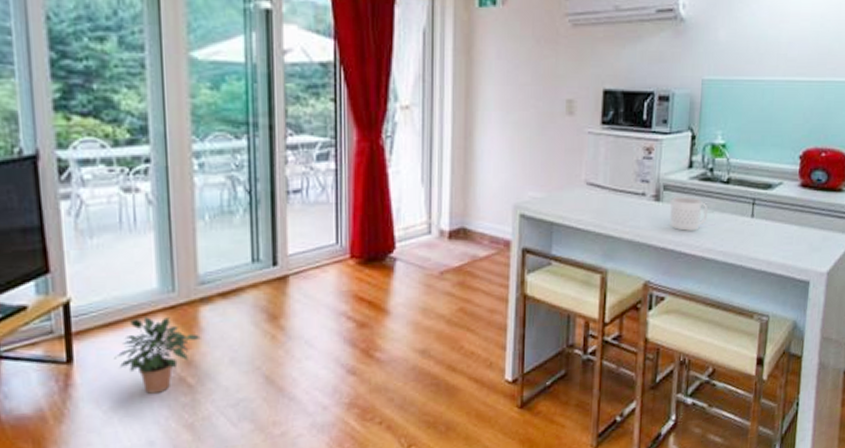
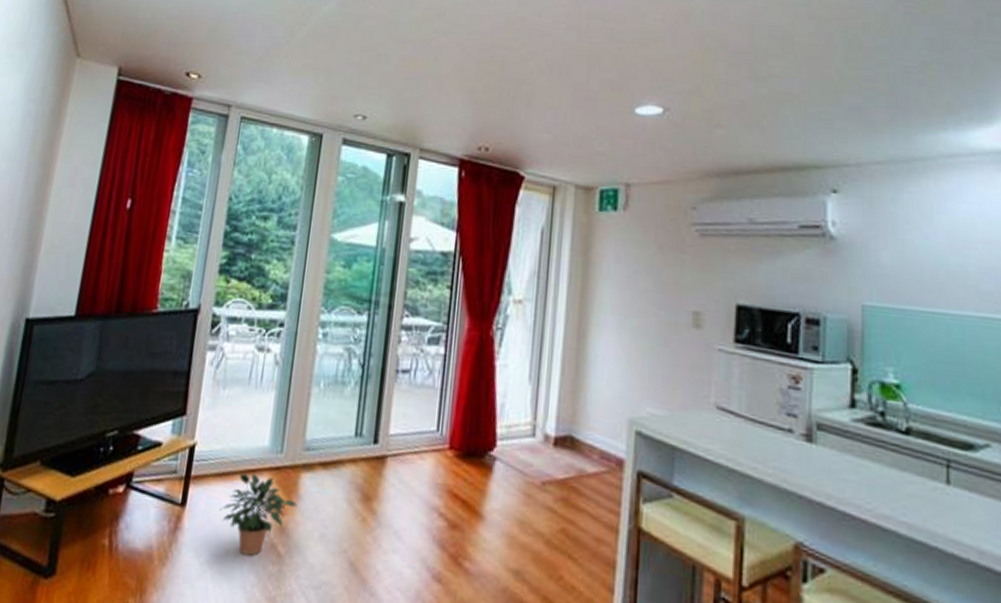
mug: present [669,197,709,231] -> none [826,440,882,488]

